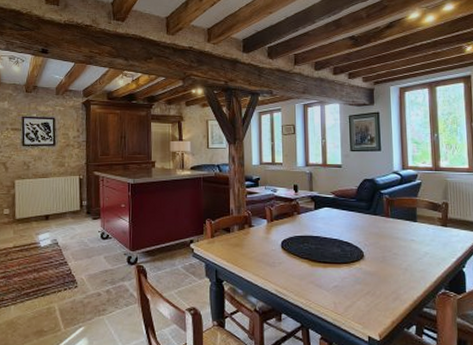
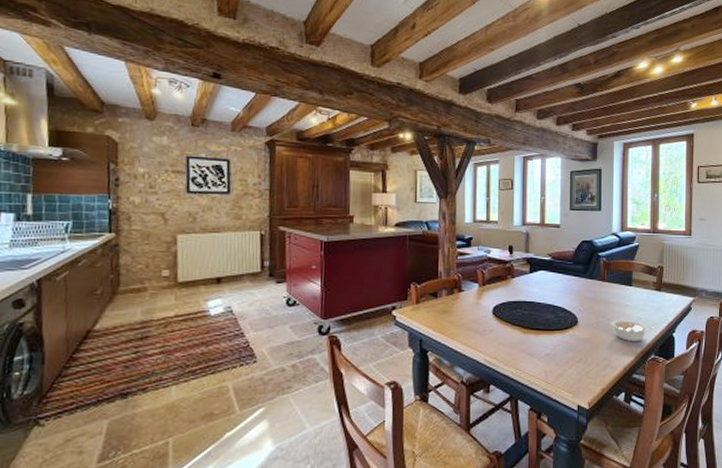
legume: none [397,253,444,276] -> present [611,319,656,342]

